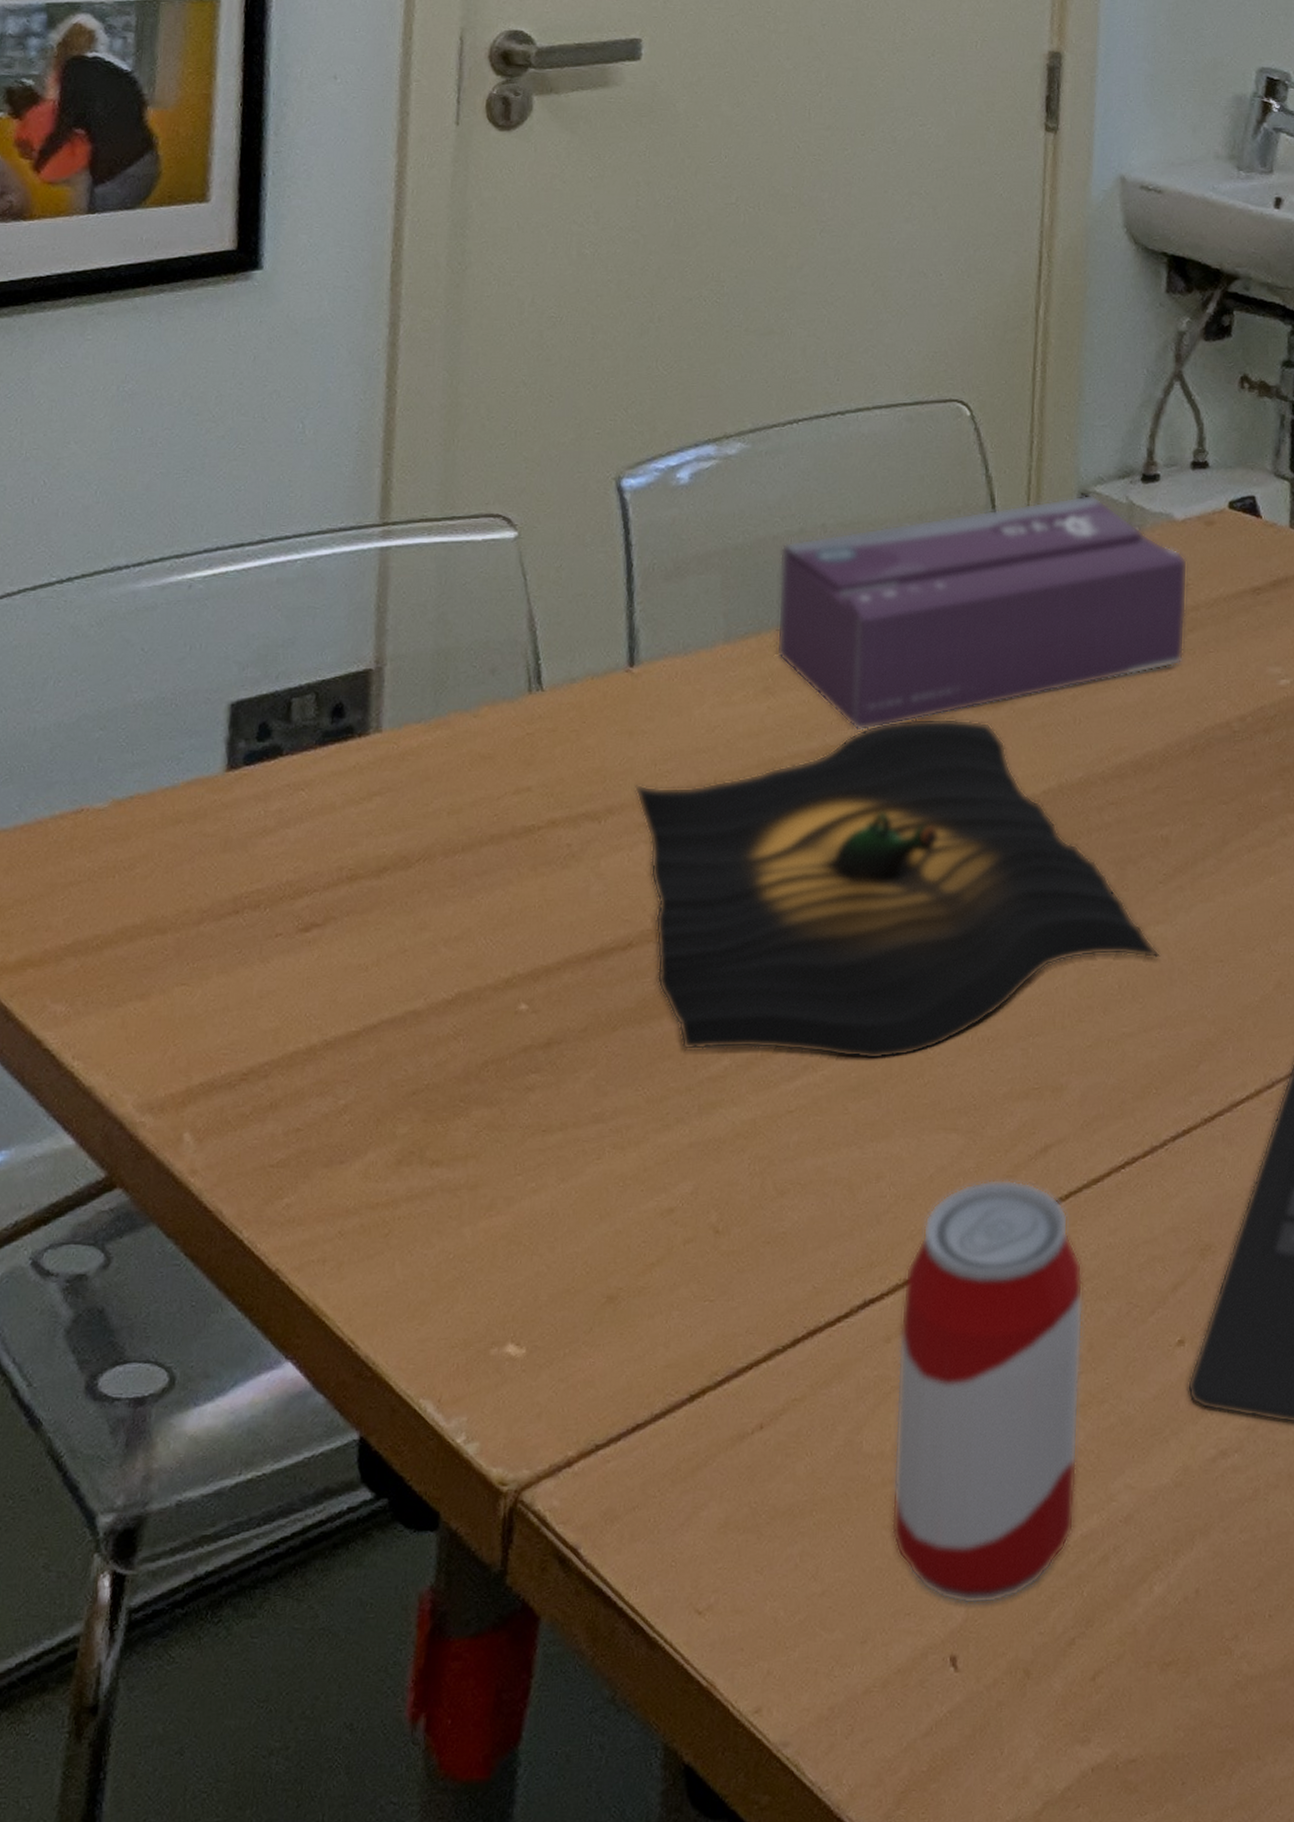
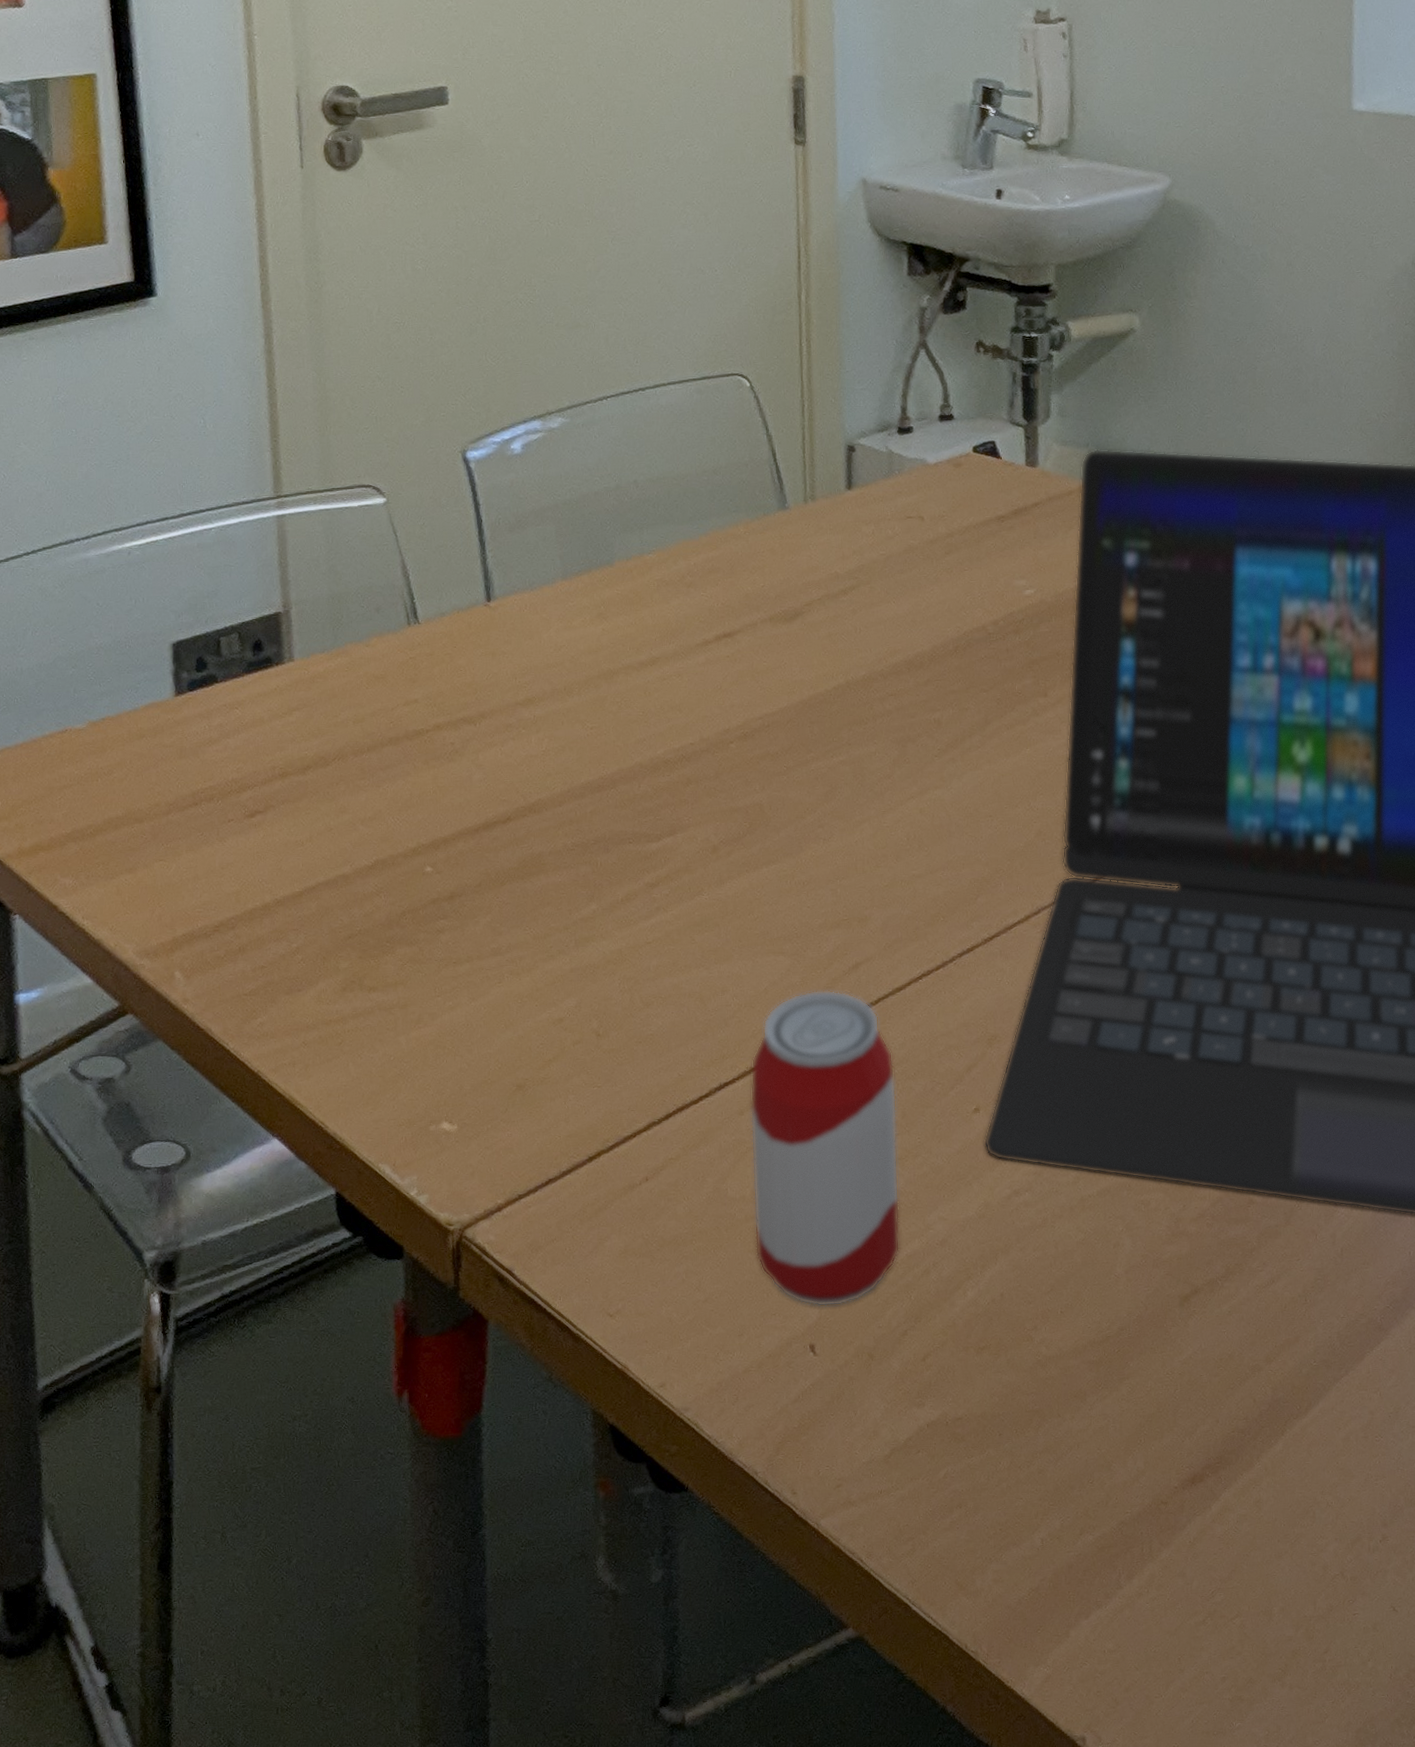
tequila: present [635,717,1160,1060] -> none [501,631,940,902]
tissue box: present [776,494,1188,732] -> none [601,446,943,646]

